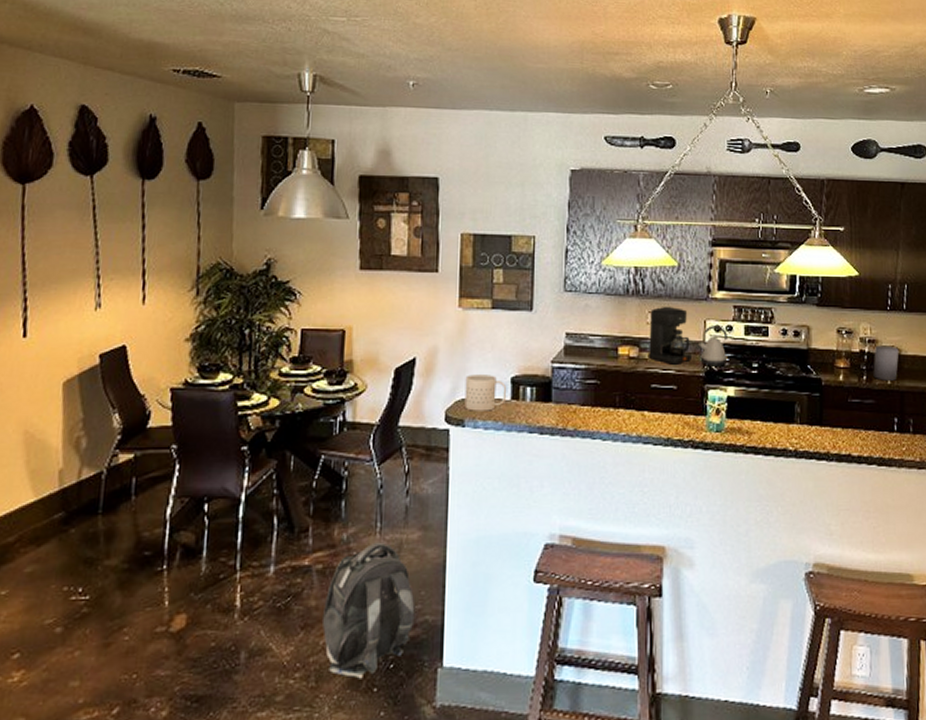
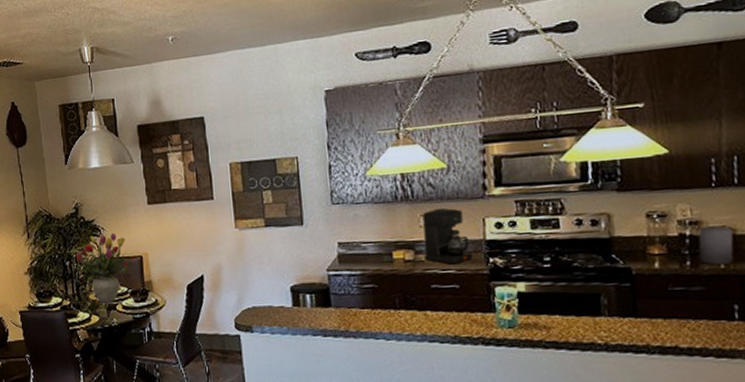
flower arrangement: none [257,298,330,385] -> present [76,232,131,304]
mug: present [464,375,507,411] -> none [248,285,288,319]
kettle: present [699,326,729,366] -> none [479,222,516,264]

